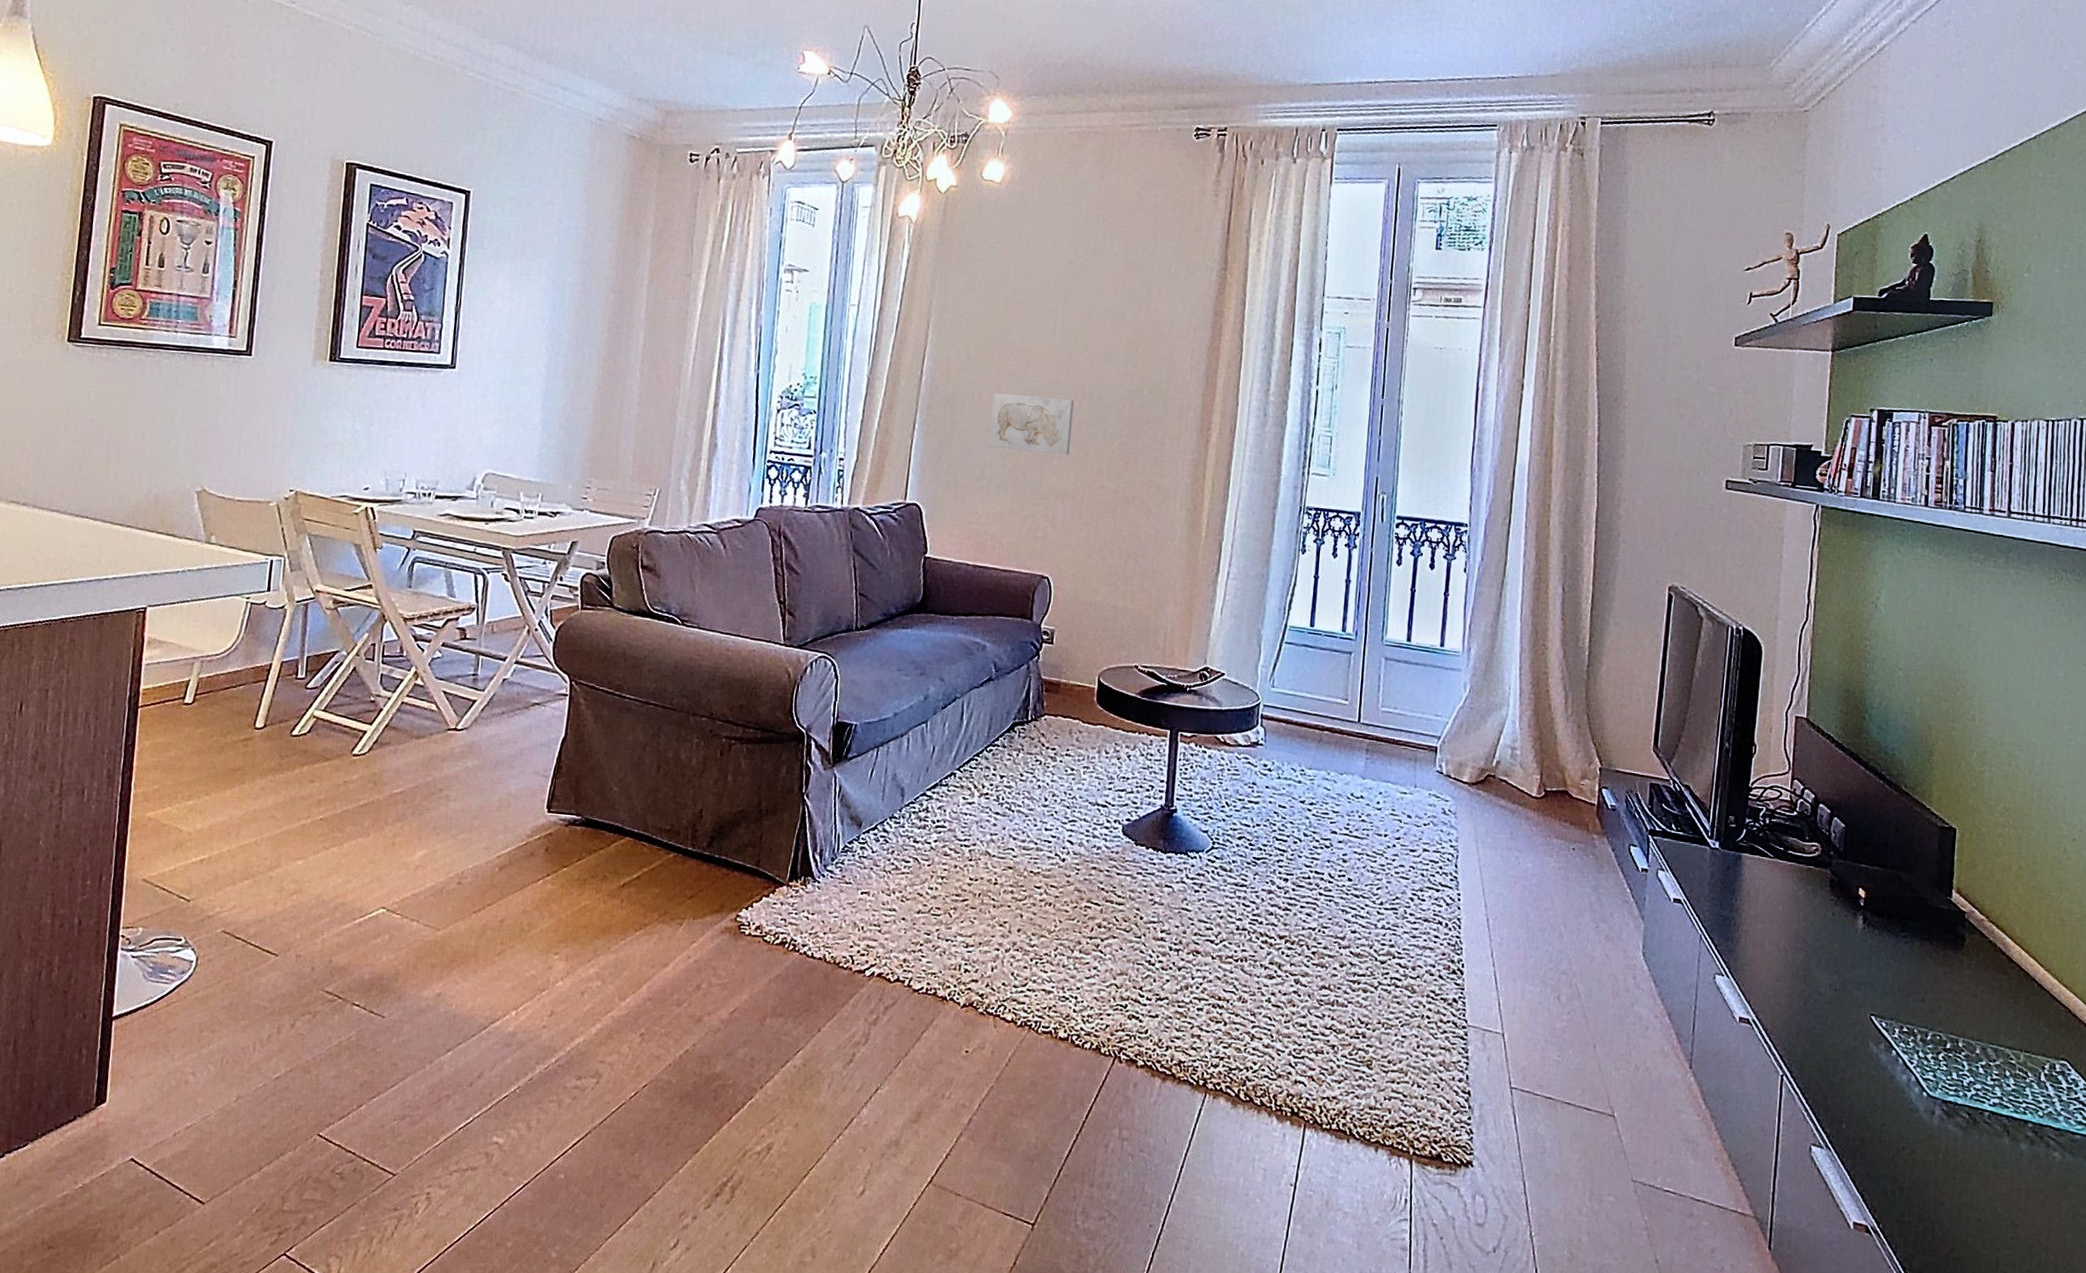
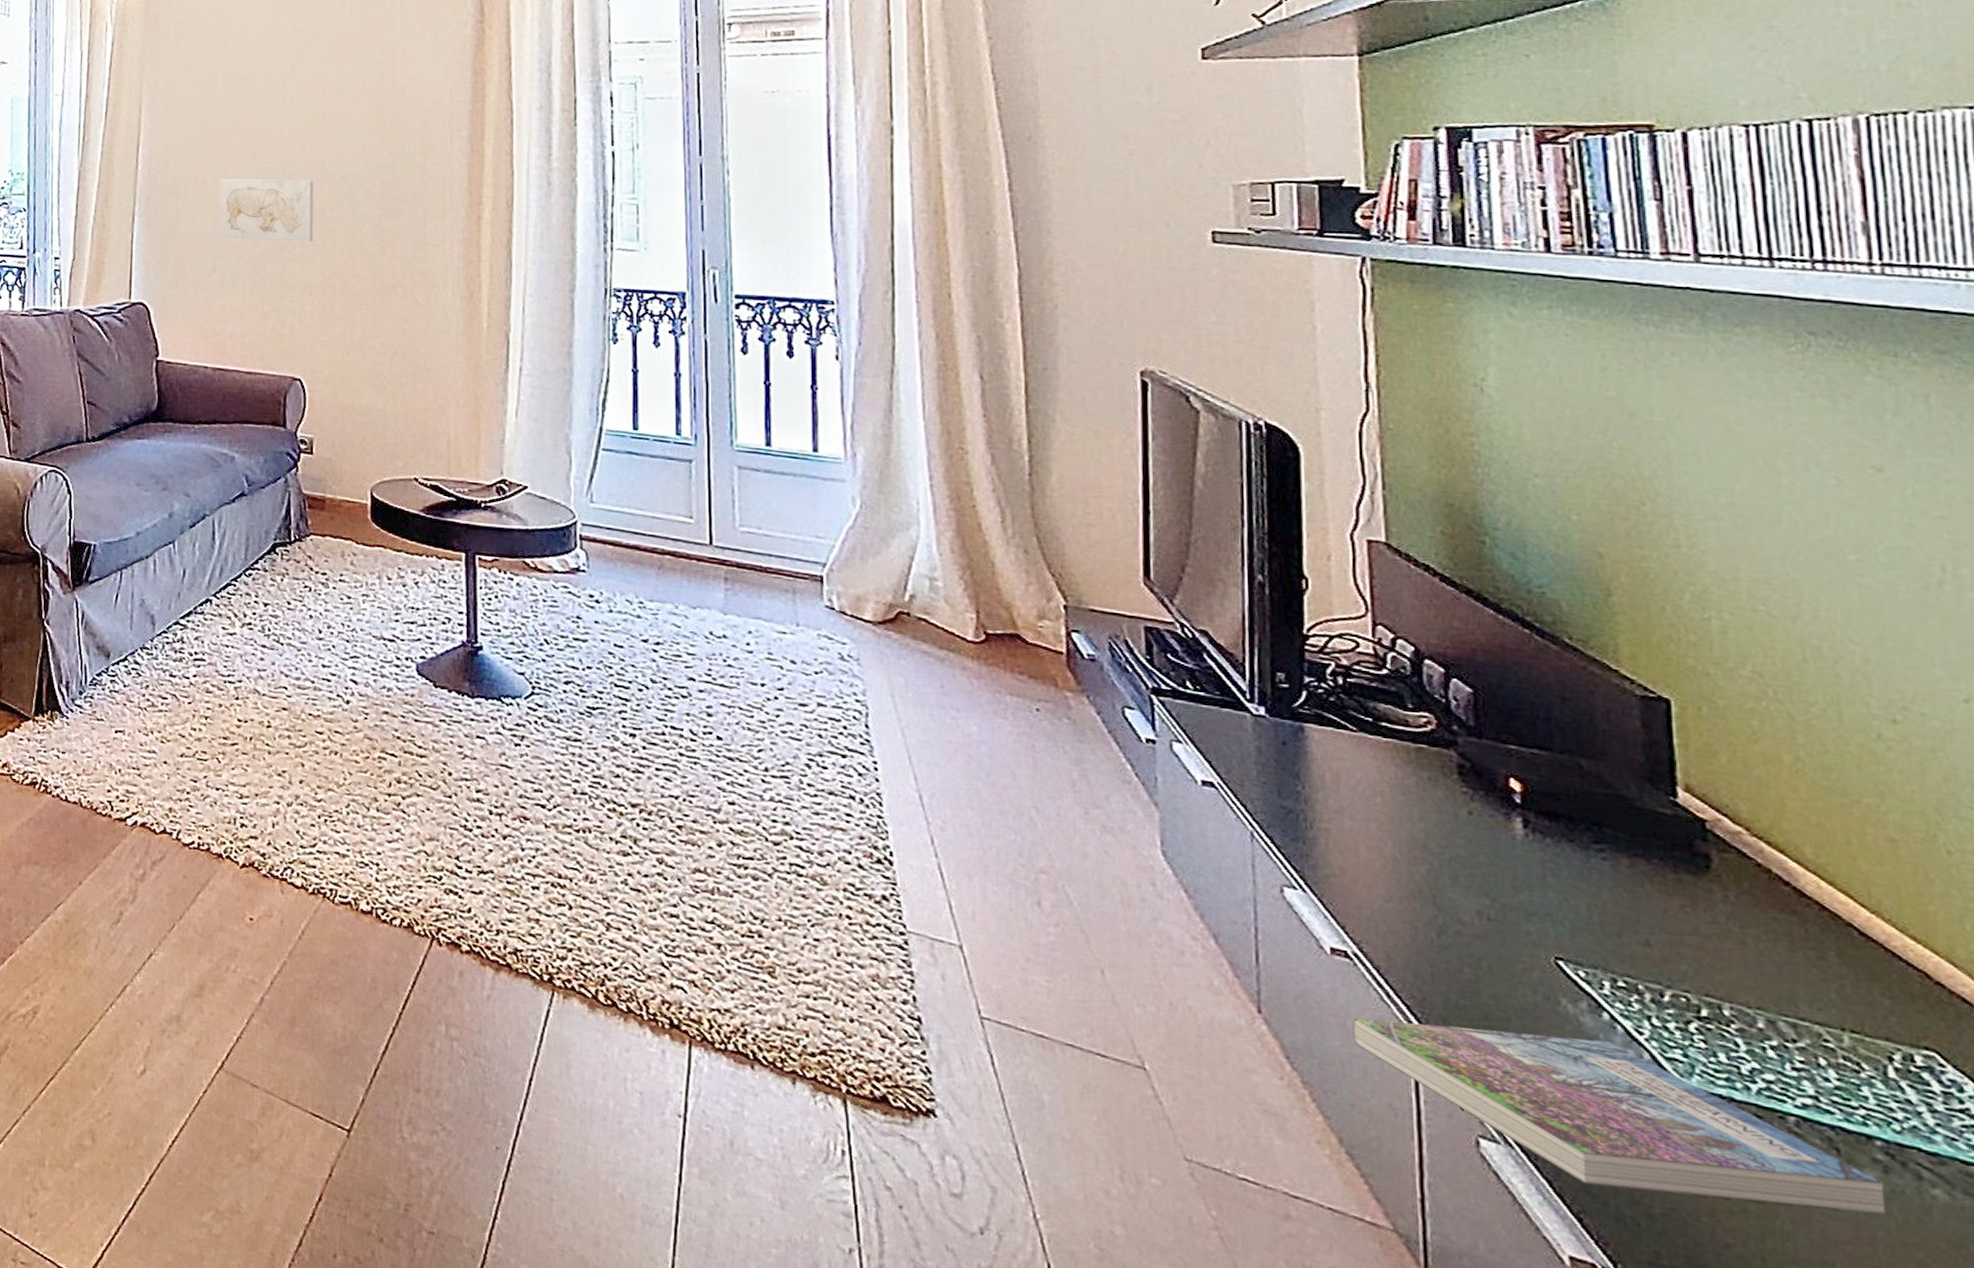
book: none [1745,1066,2029,1173] -> present [1352,1017,1886,1214]

